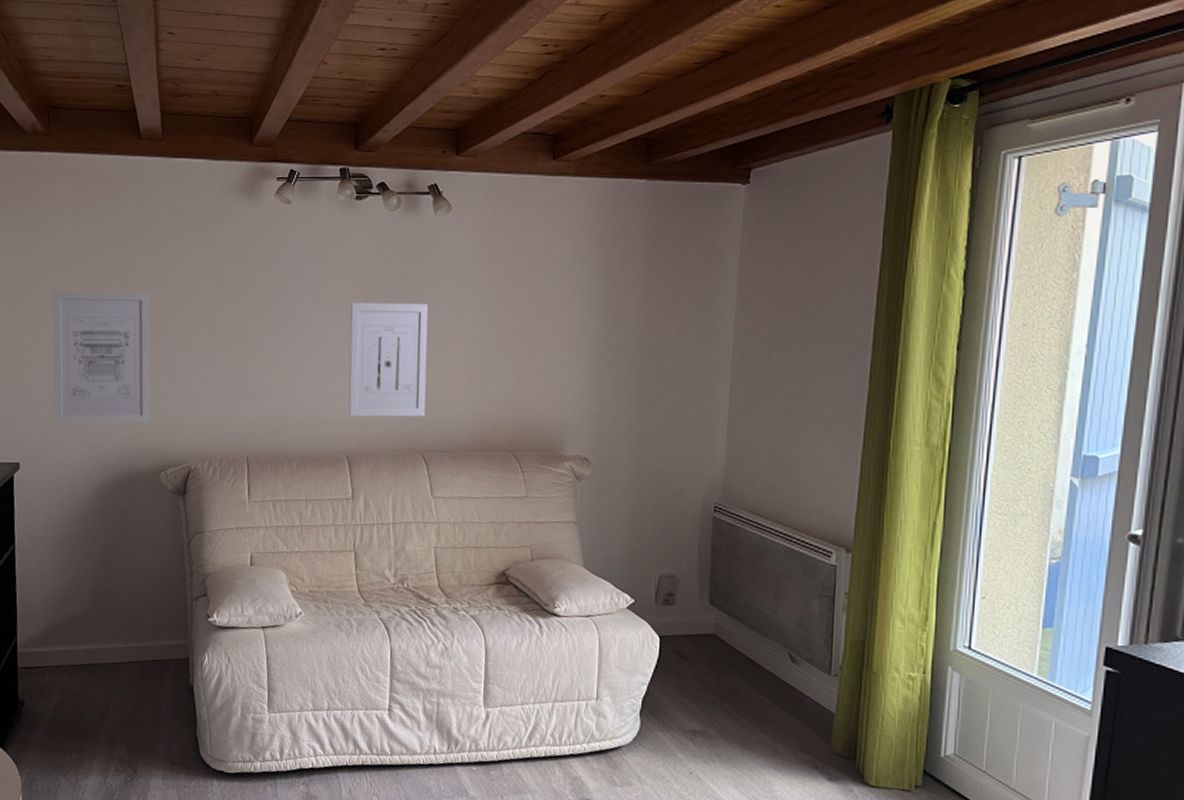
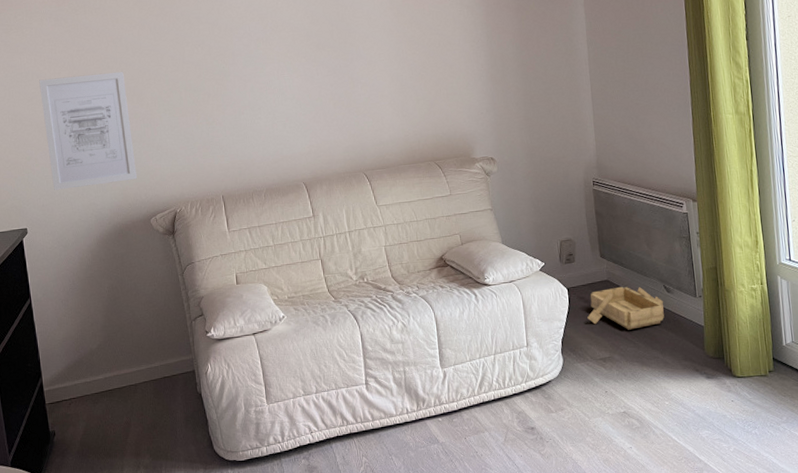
wall art: present [348,302,429,417] -> none [292,53,362,151]
wooden boat: none [680,645,786,702] -> present [587,286,664,330]

